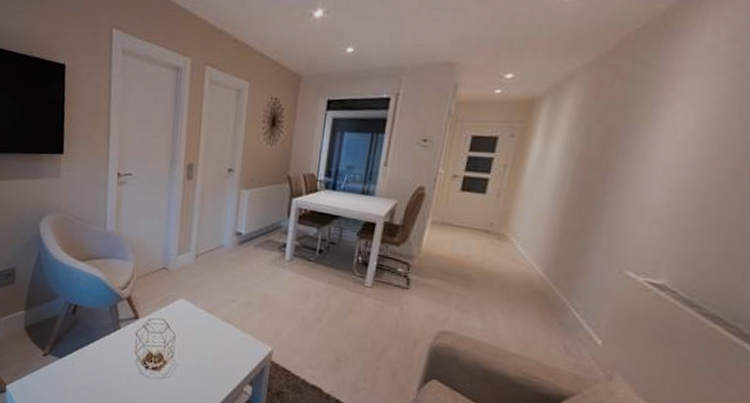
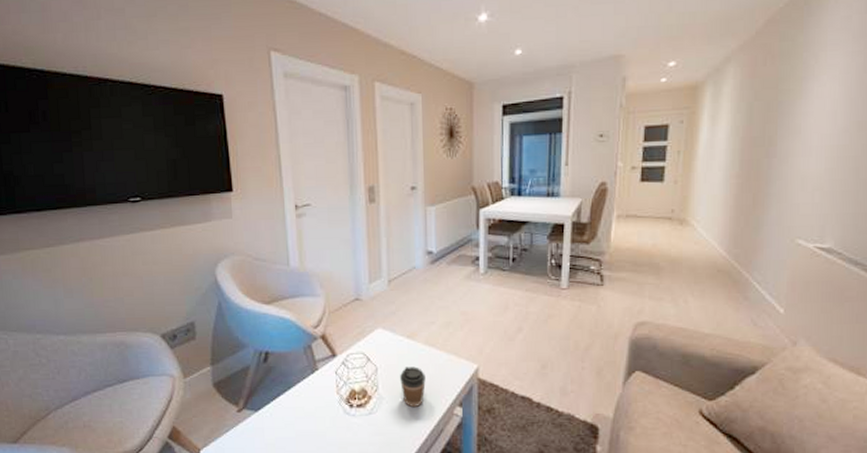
coffee cup: none [195,339,220,379] -> present [400,366,426,407]

